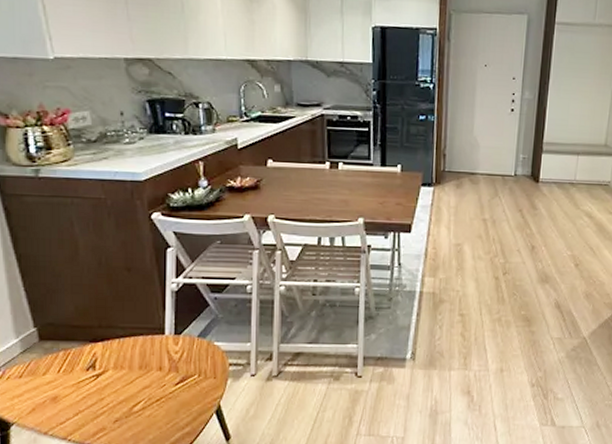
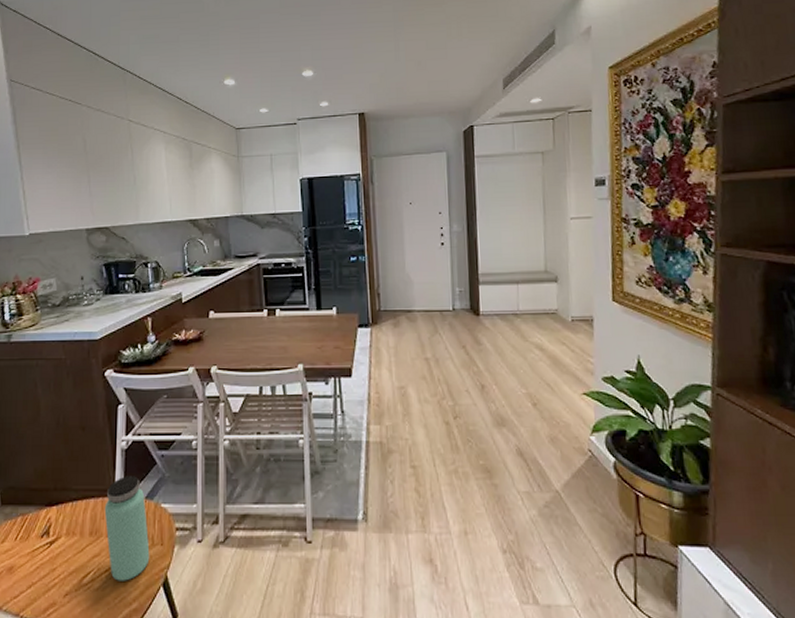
bottle: none [154,316,203,409] -> present [104,476,150,581]

